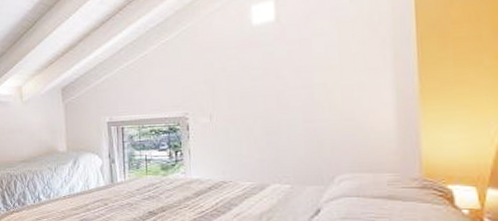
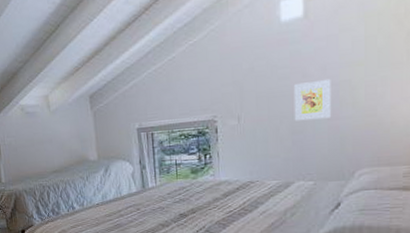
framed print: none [266,81,307,122] -> present [293,78,332,121]

